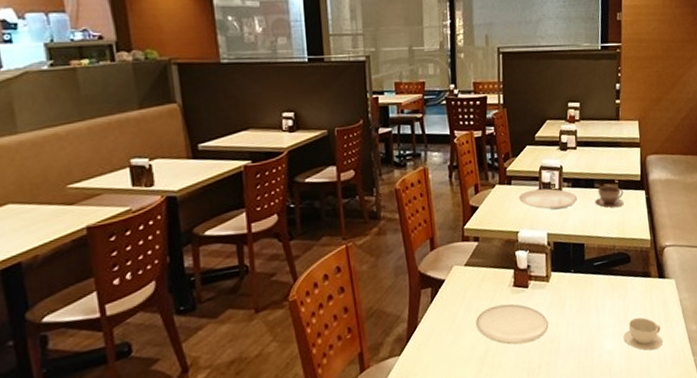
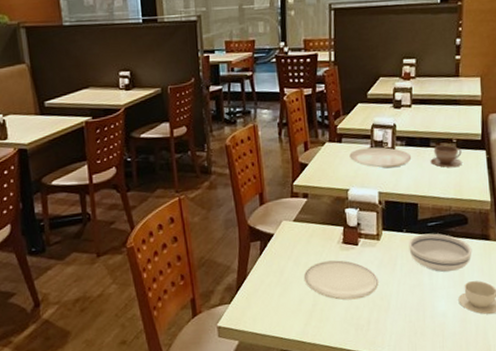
bowl: none [576,272,635,311] -> present [408,233,472,272]

